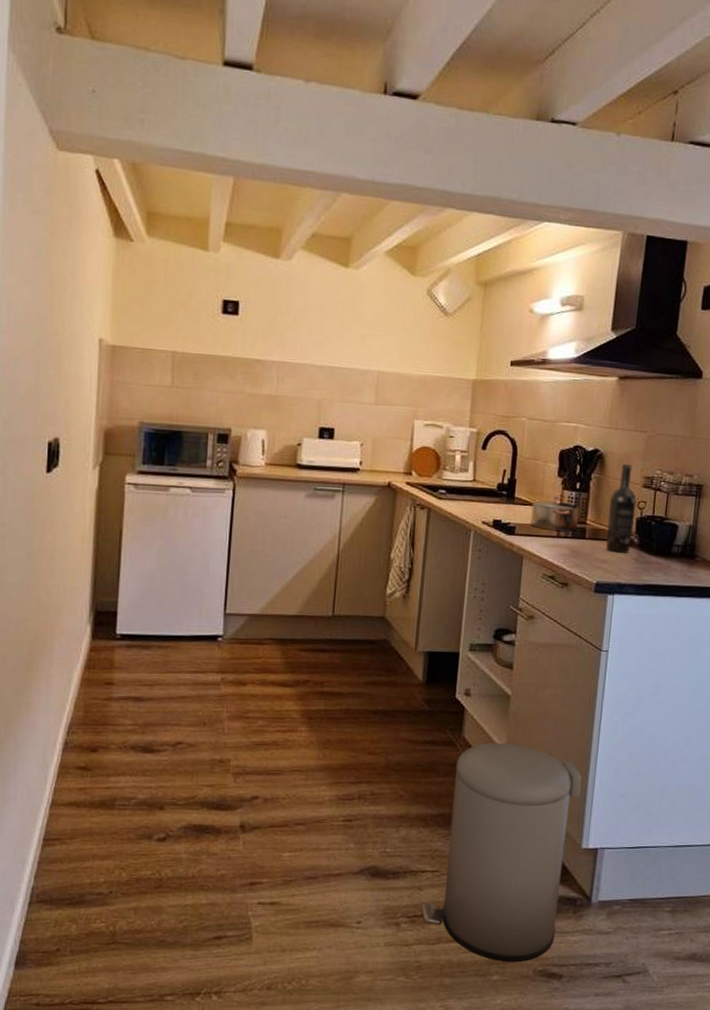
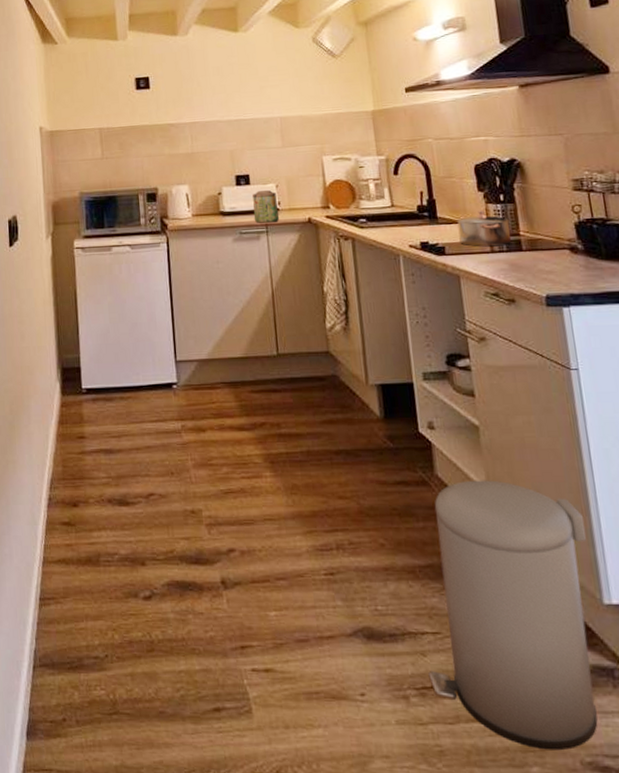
canister: none [331,447,360,484] -> present [252,190,280,224]
wine bottle: present [606,463,637,553] -> none [539,168,576,262]

